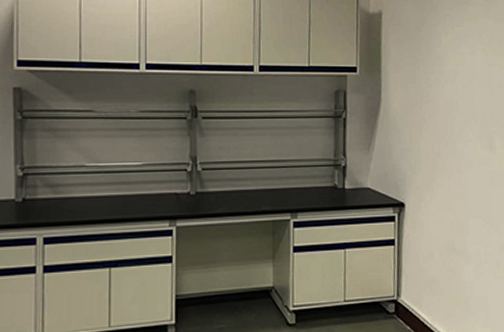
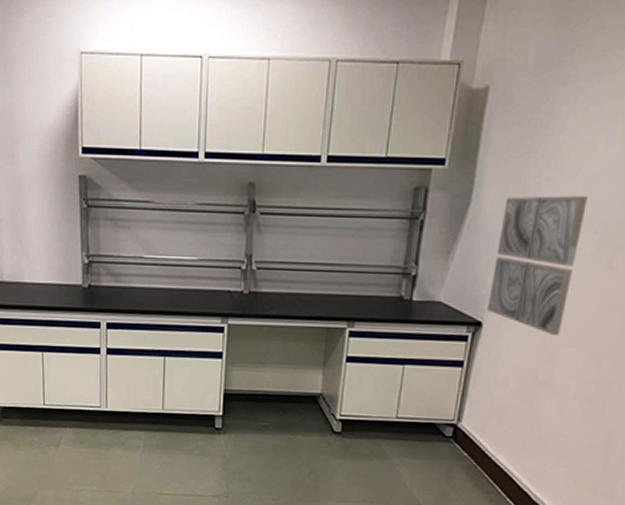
wall art: none [406,94,466,209] -> present [487,196,588,335]

